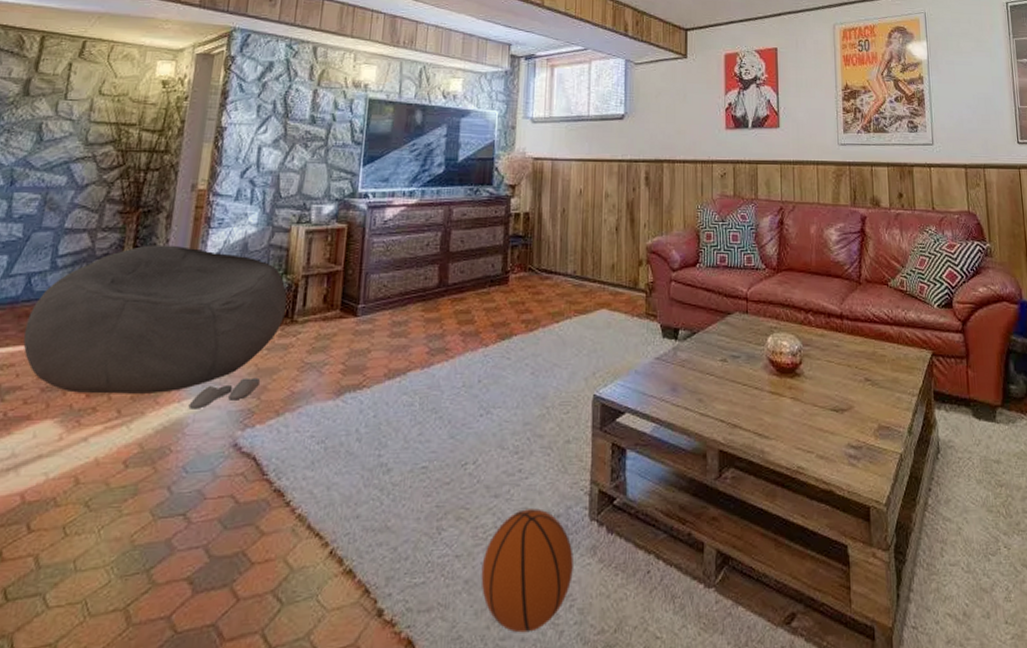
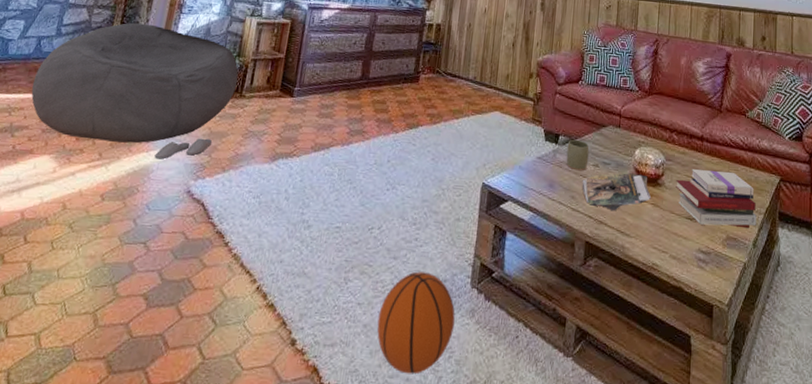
mug: none [689,332,715,369] -> present [566,139,589,171]
magazine: none [709,365,789,411] -> present [582,173,651,211]
books: none [816,351,910,415] -> present [676,169,757,228]

